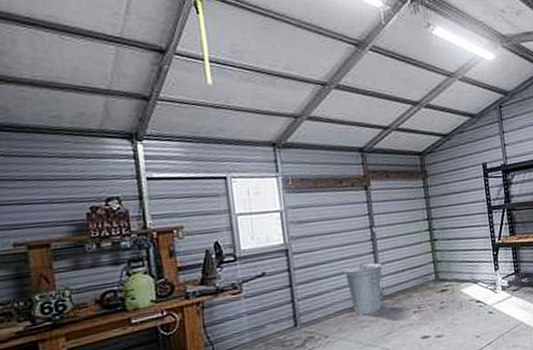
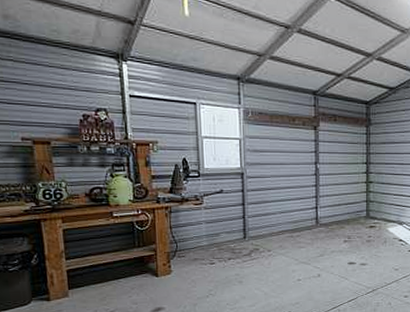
trash can: present [343,263,382,315] -> none [288,193,322,237]

